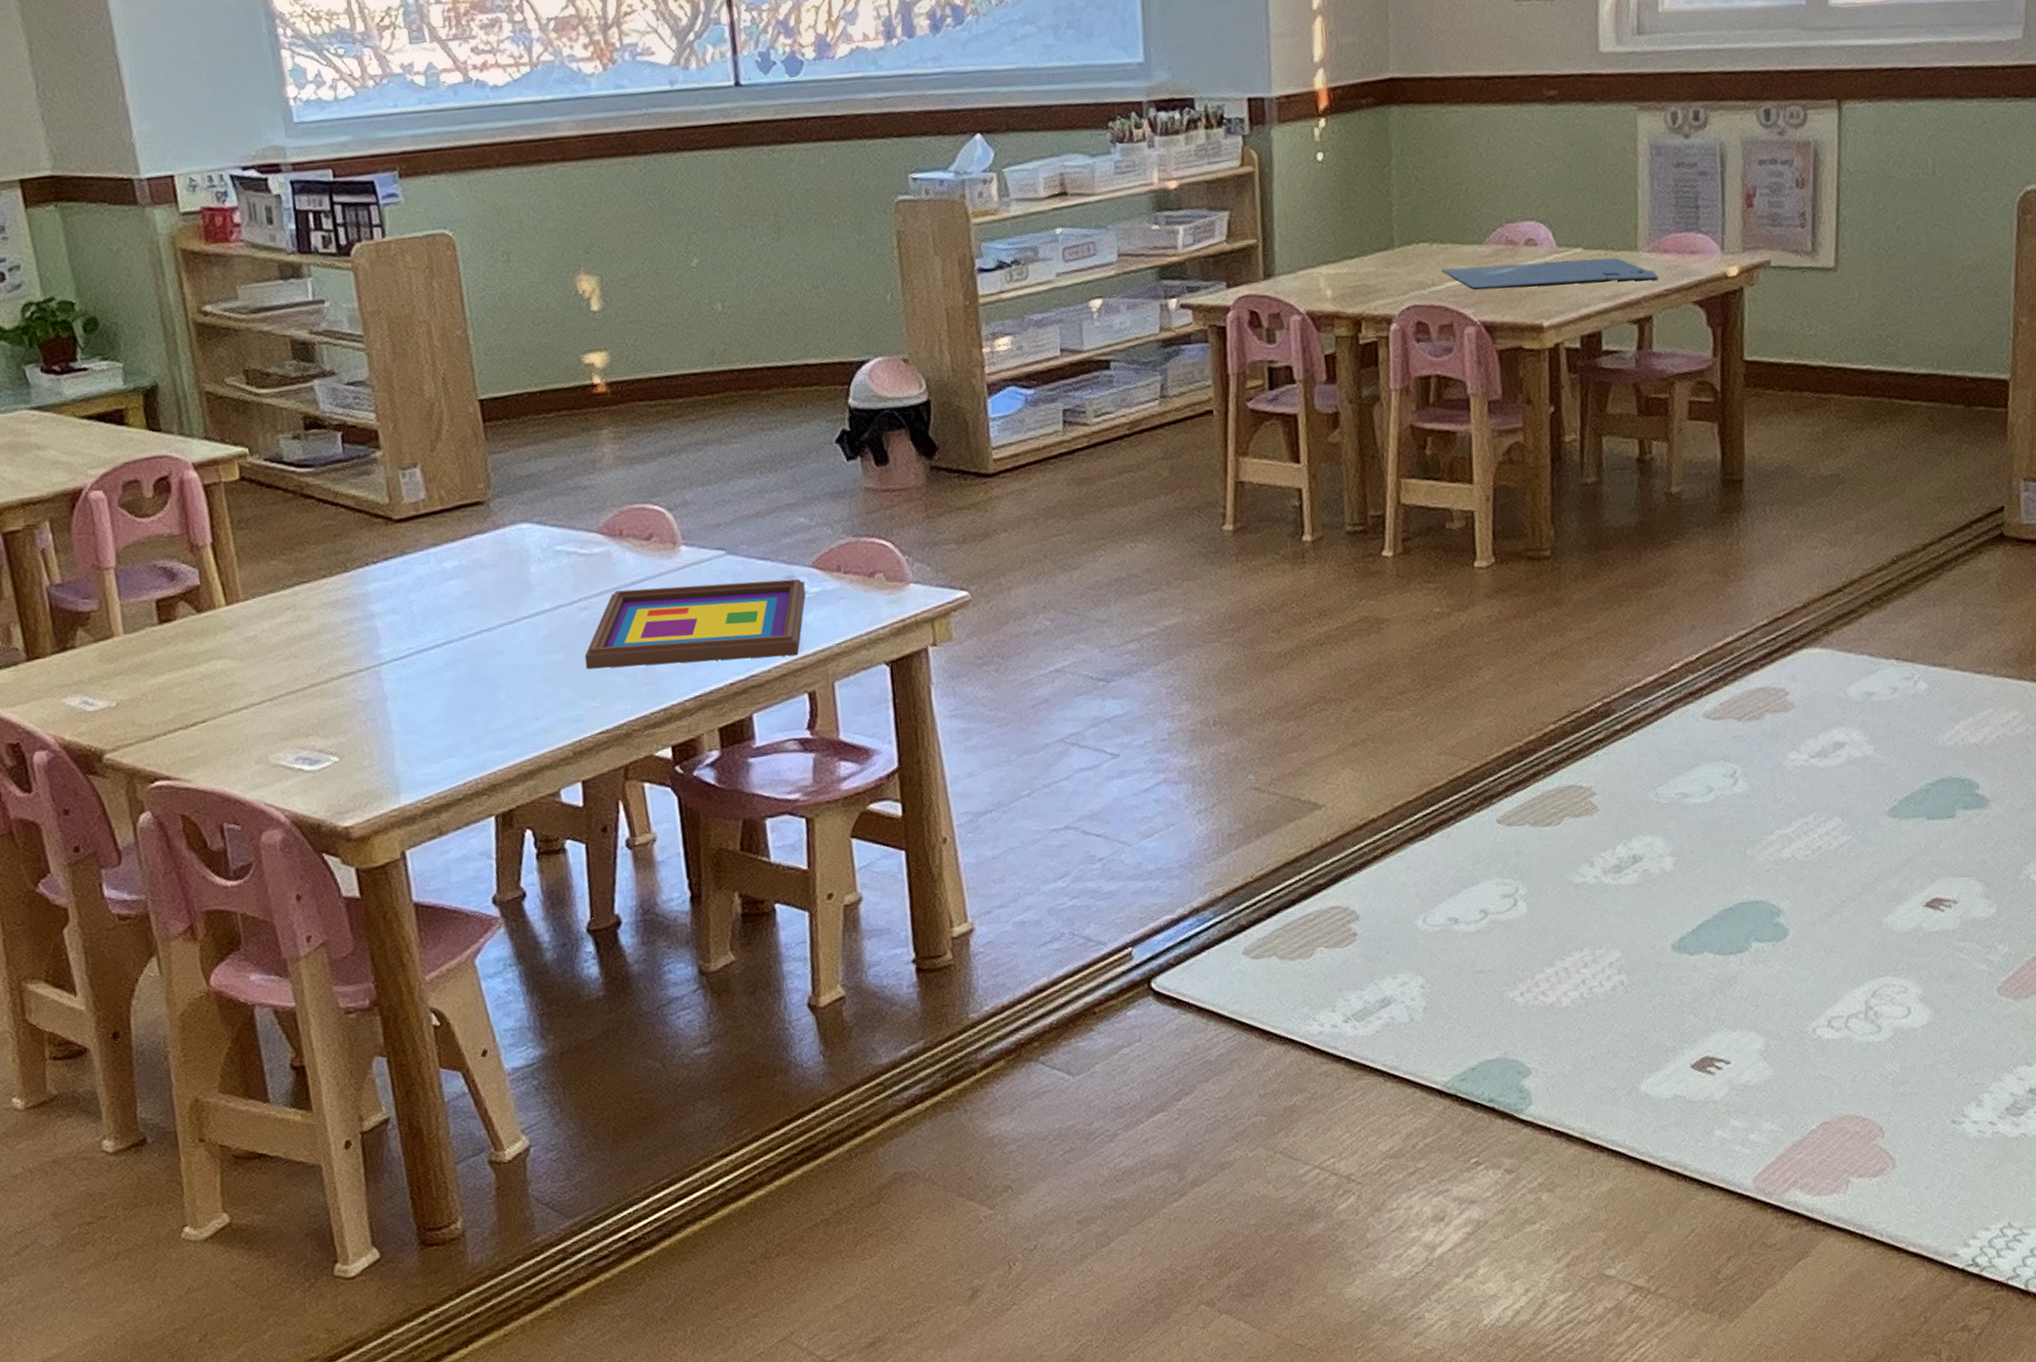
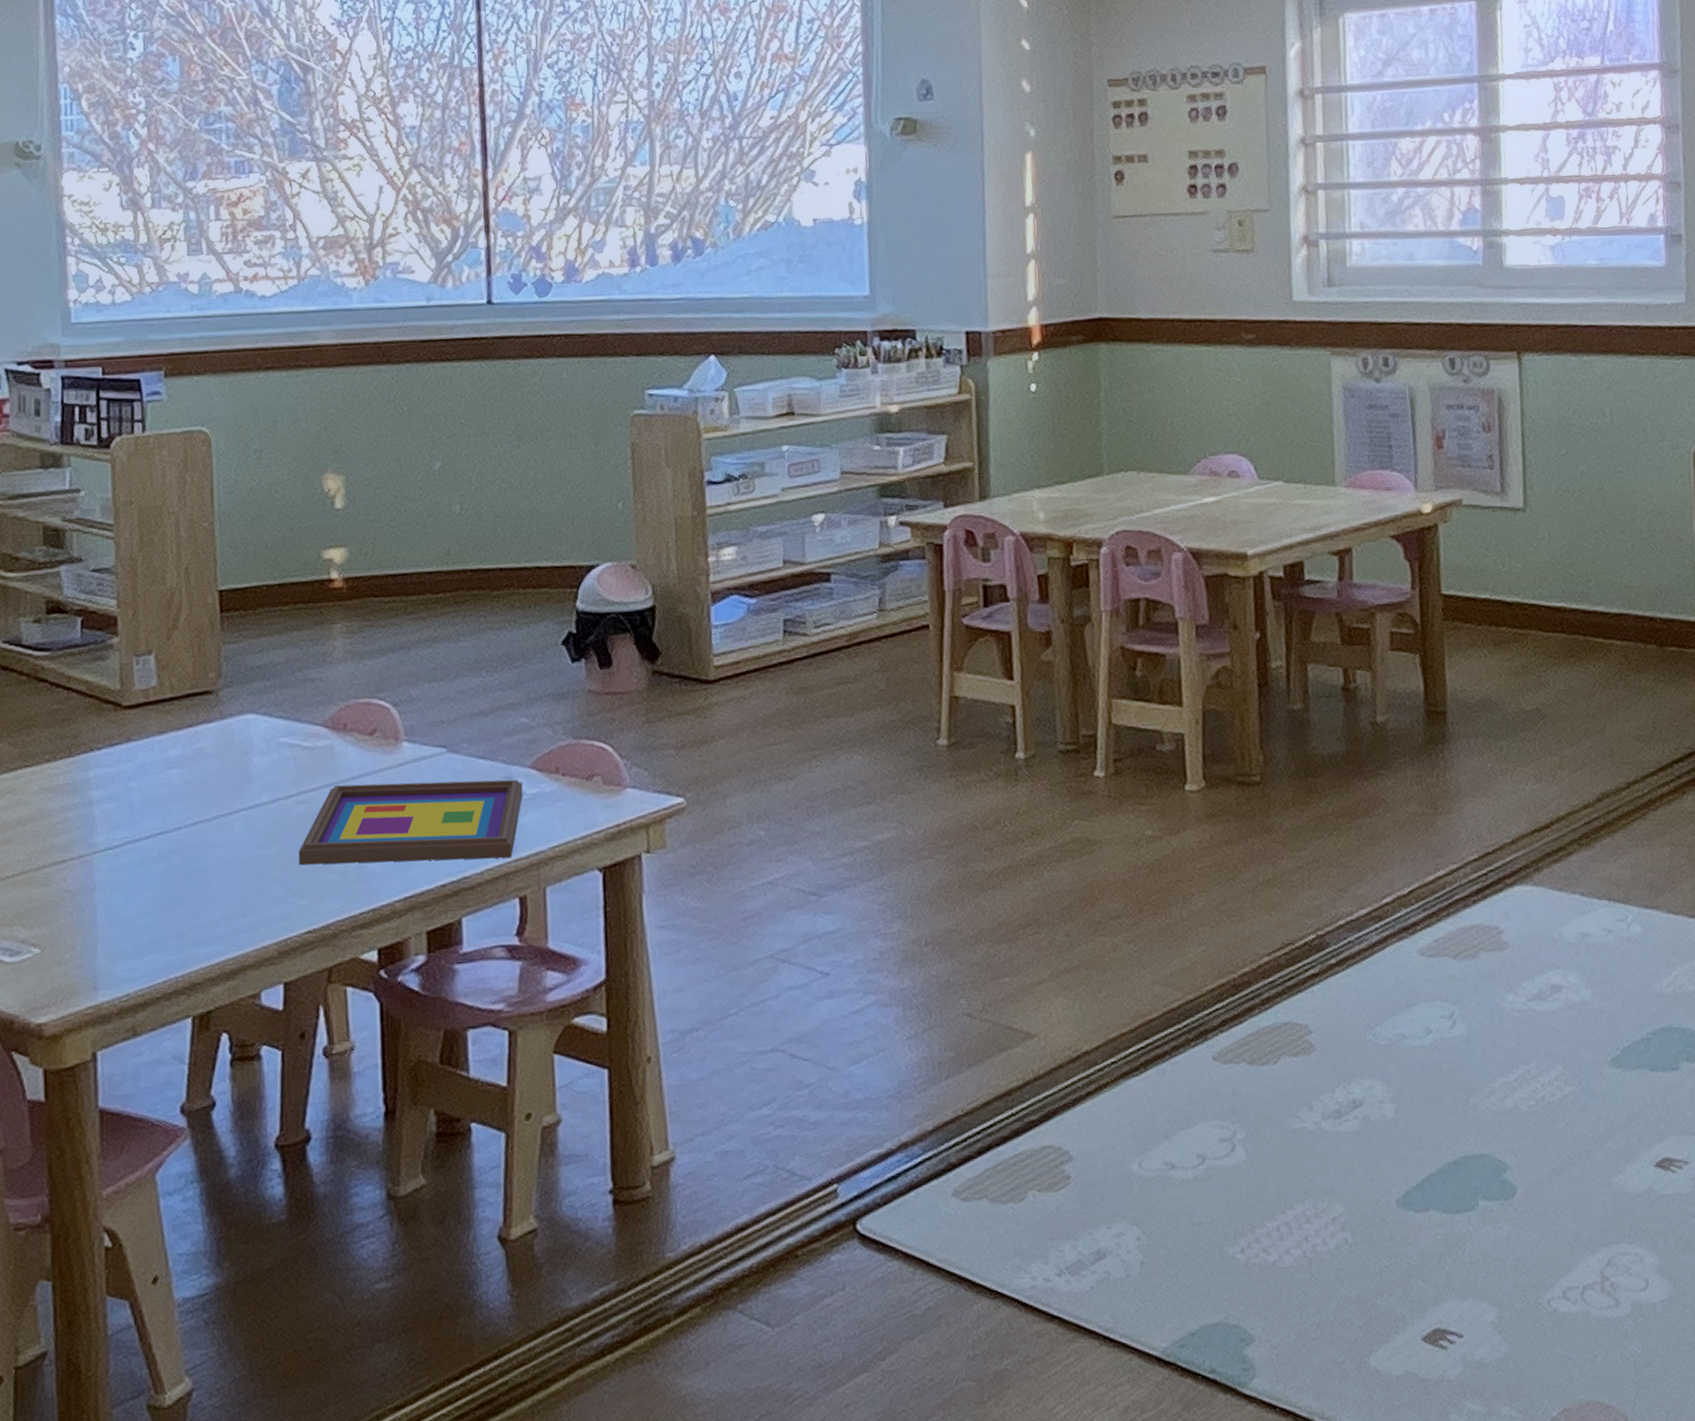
puzzle: present [1442,258,1659,290] -> none [1149,491,1356,518]

